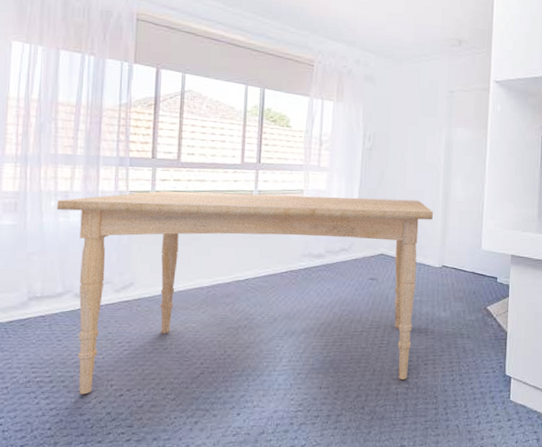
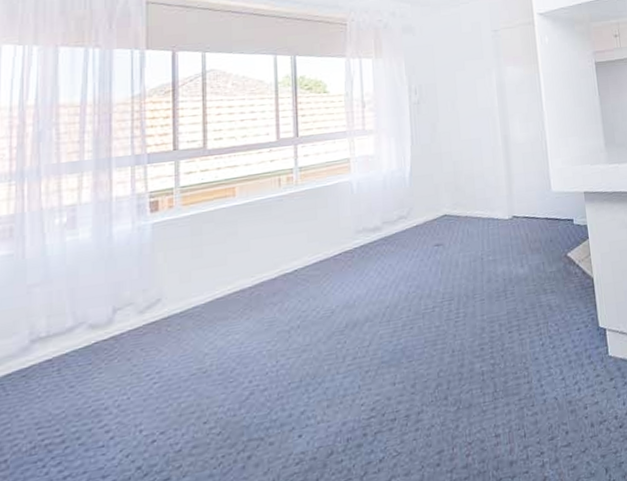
dining table: present [56,191,433,395] -> none [62,149,495,451]

